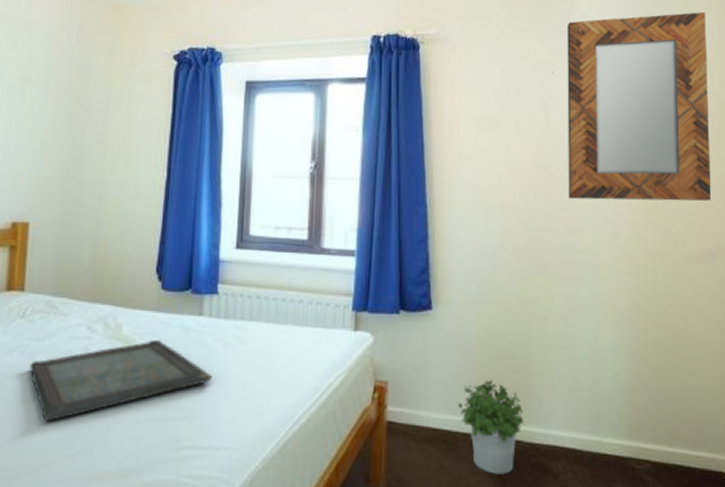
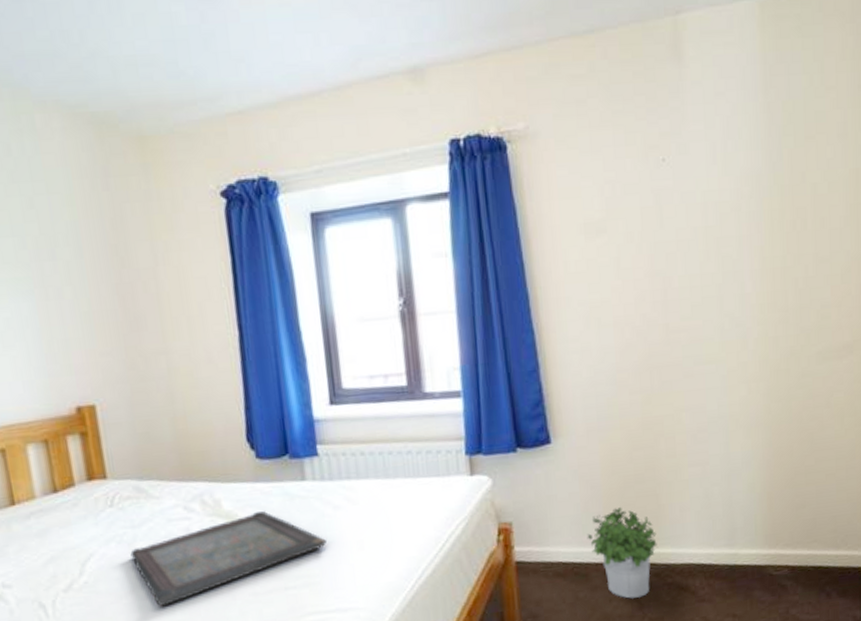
home mirror: present [567,11,712,201] -> none [677,63,848,305]

